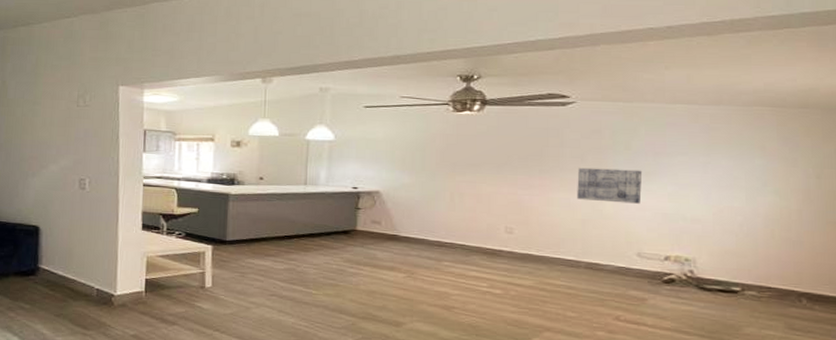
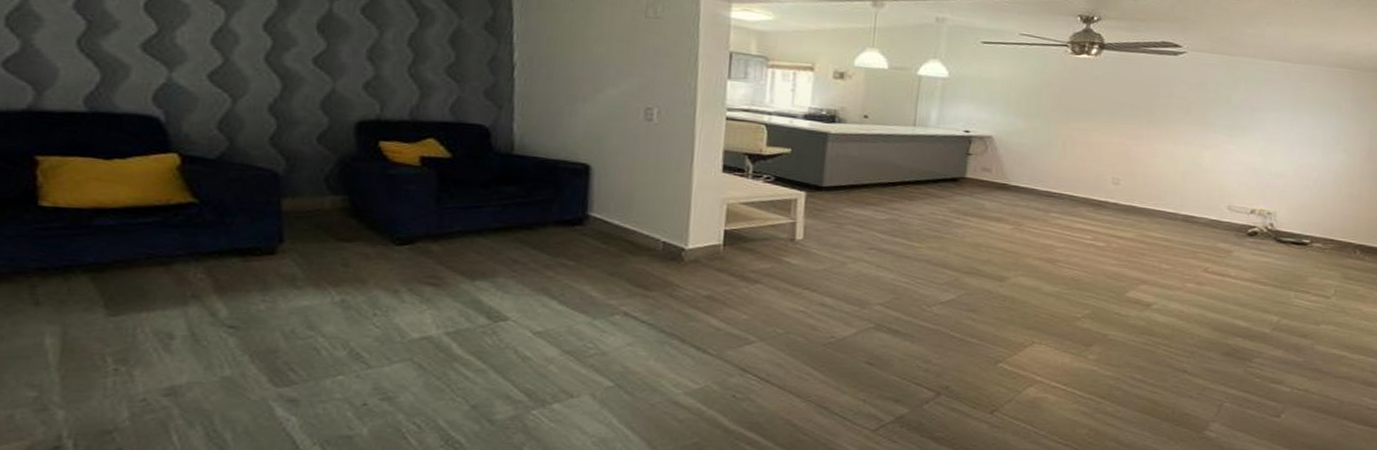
wall art: present [577,167,643,204] -> none [1180,119,1239,158]

